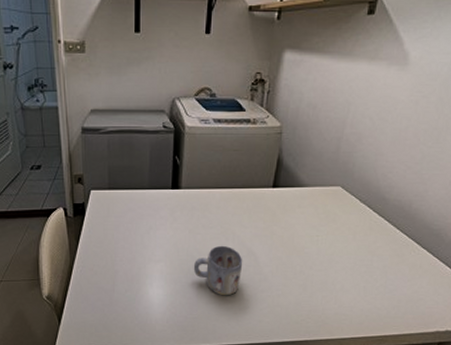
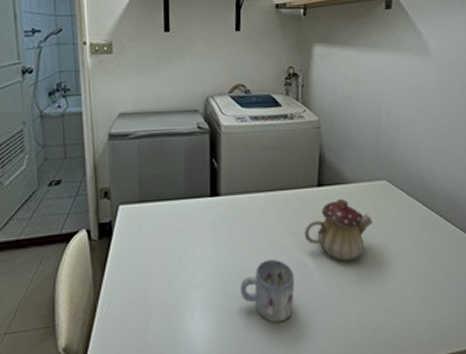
teapot: none [255,200,322,254] -> present [304,199,373,262]

